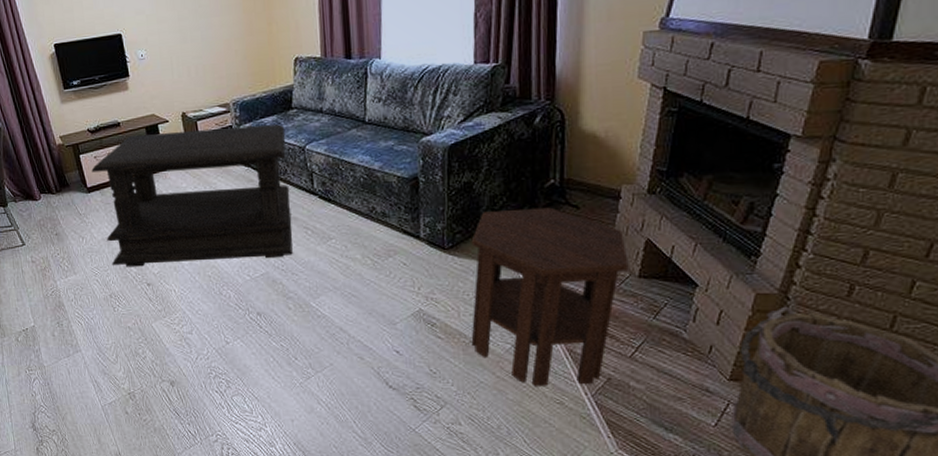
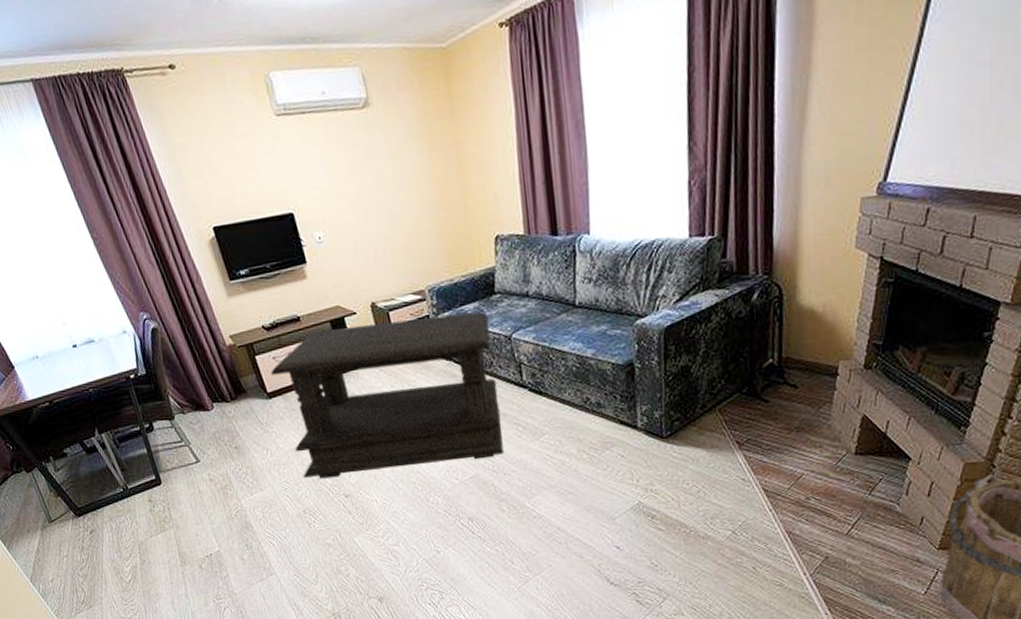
side table: present [471,207,629,386] -> none [690,388,846,570]

